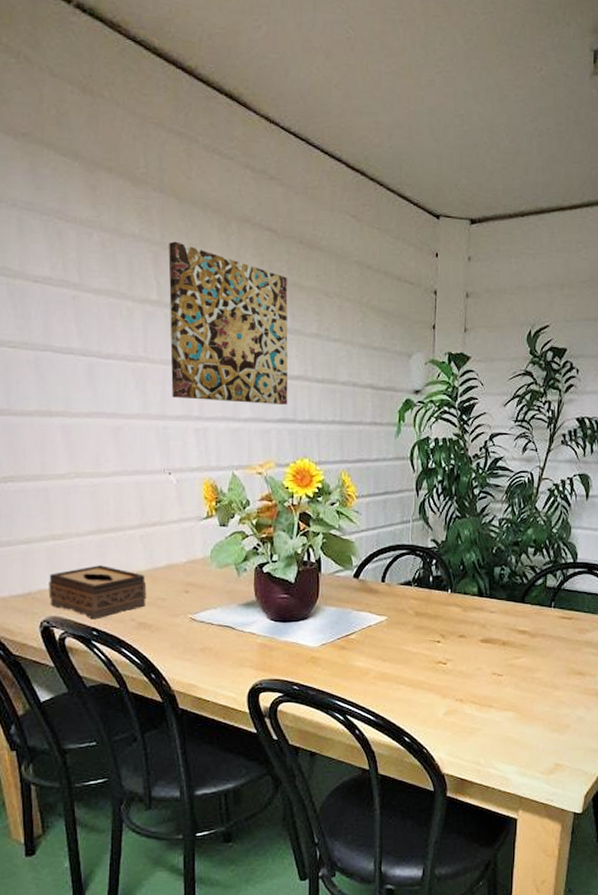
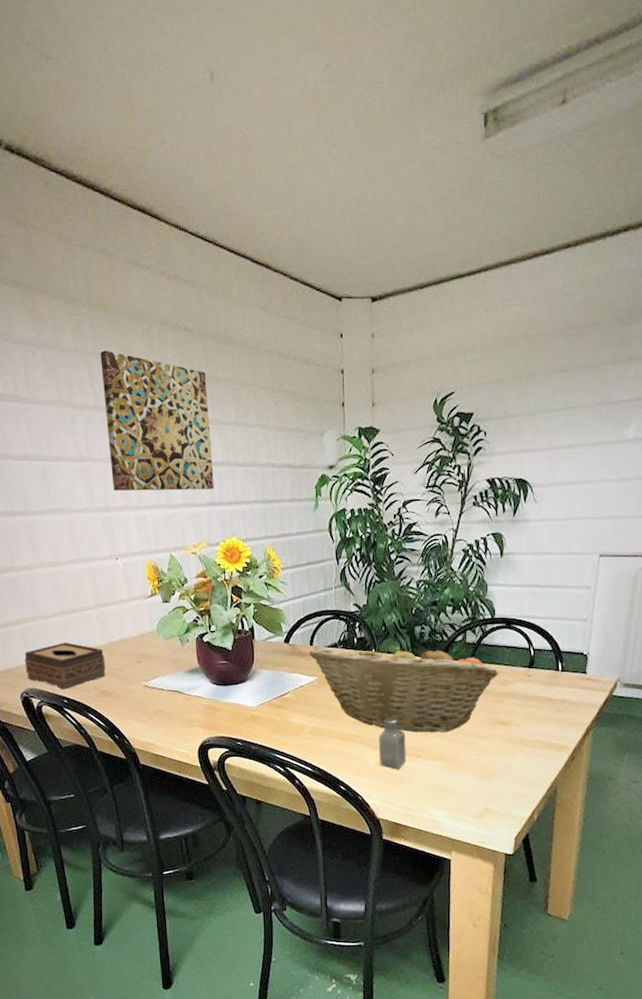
fruit basket: none [379,582,578,682] -> present [308,641,499,733]
saltshaker: none [448,663,478,720] -> present [379,717,406,770]

